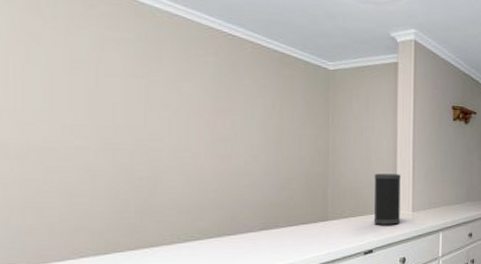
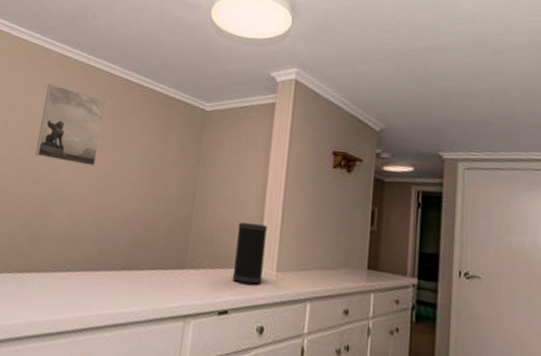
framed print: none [123,36,210,131] -> present [34,84,105,167]

